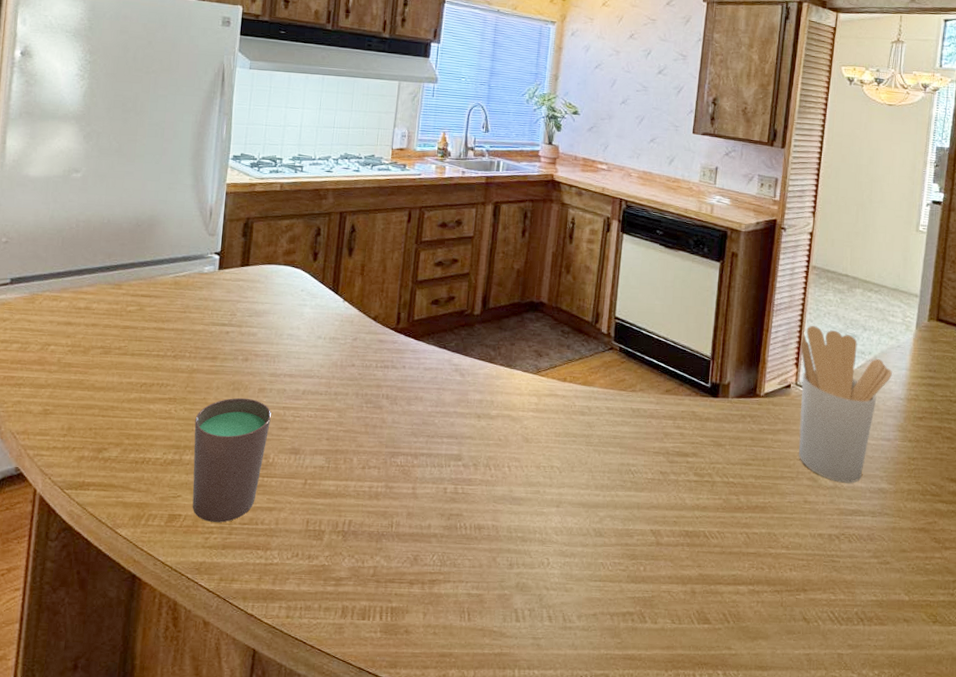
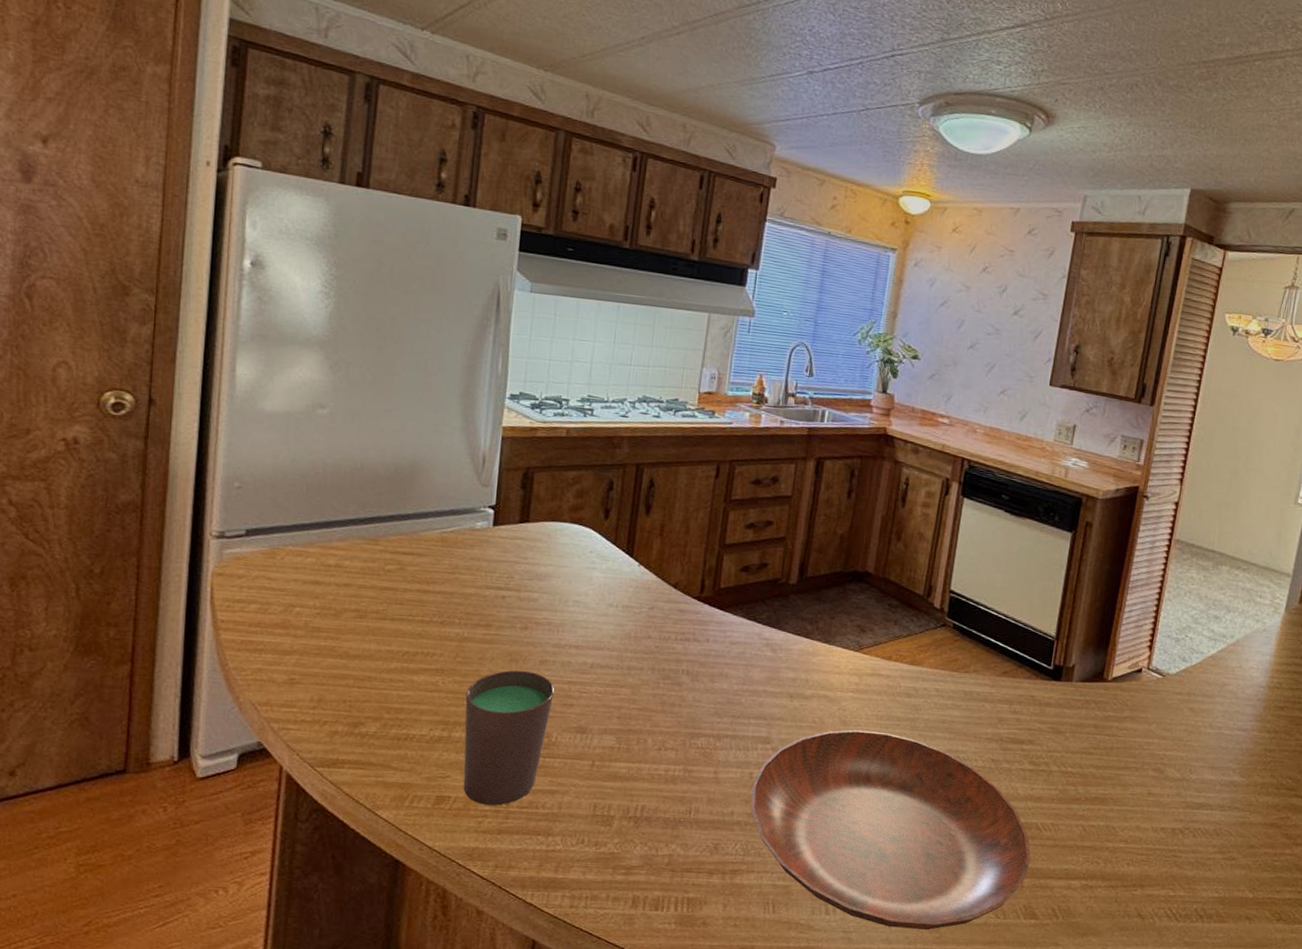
bowl: none [445,446,701,635] -> present [750,729,1031,930]
utensil holder: present [798,326,892,483] -> none [1145,605,1255,775]

